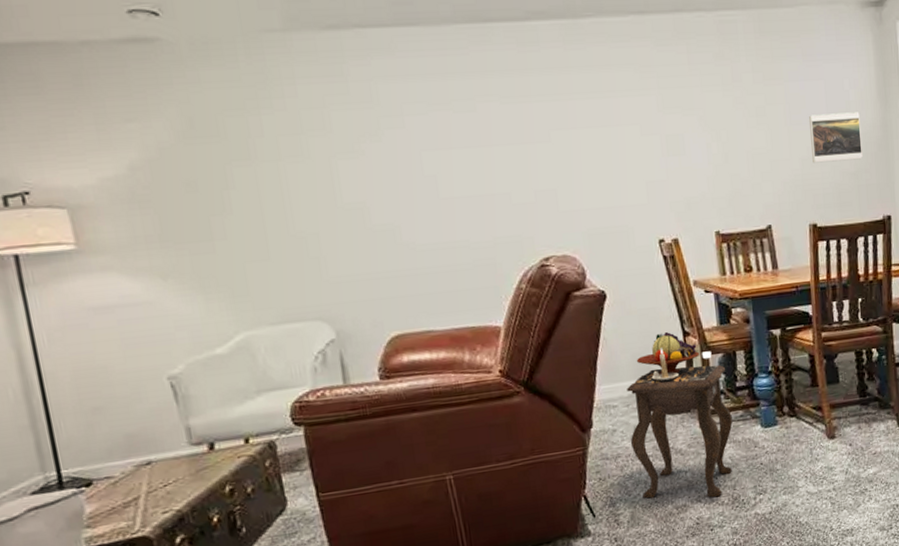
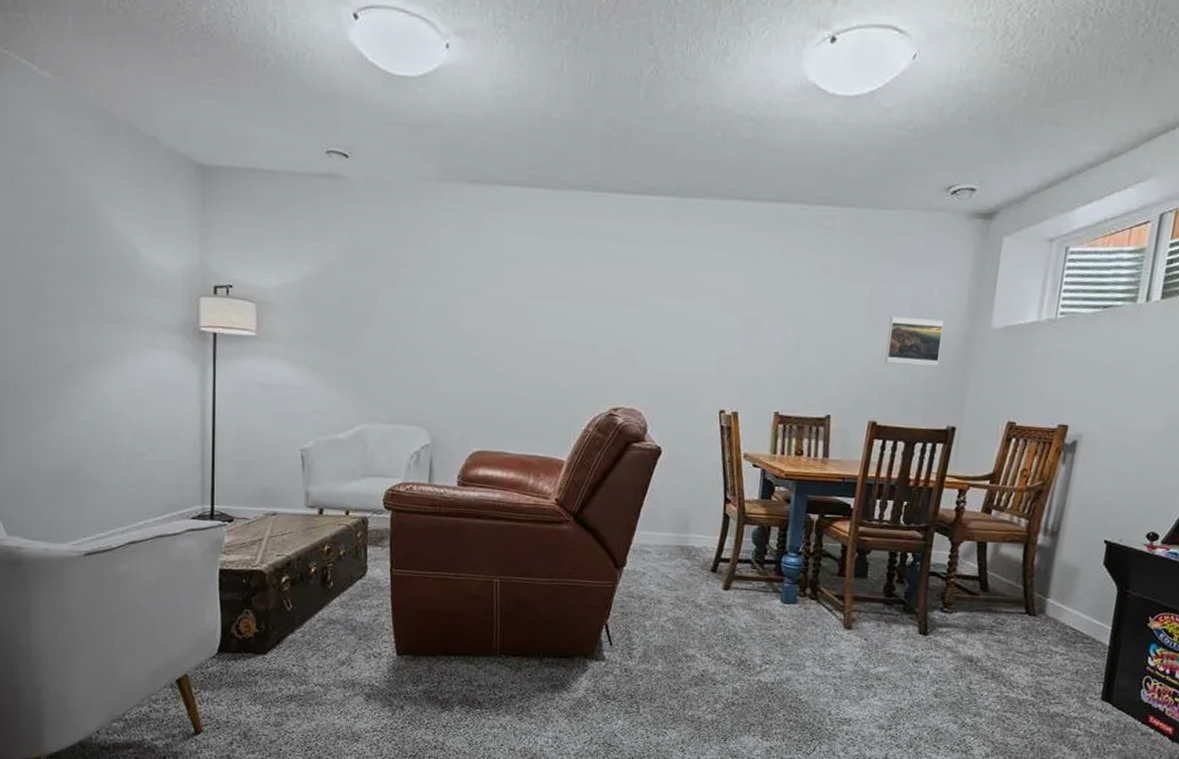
side table: present [627,332,733,499] -> none [656,495,758,656]

